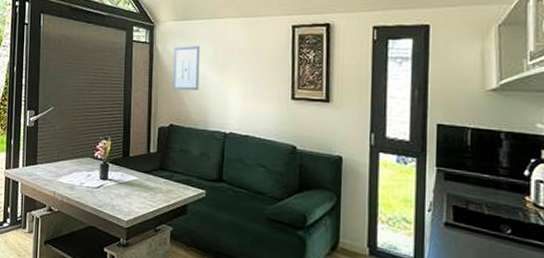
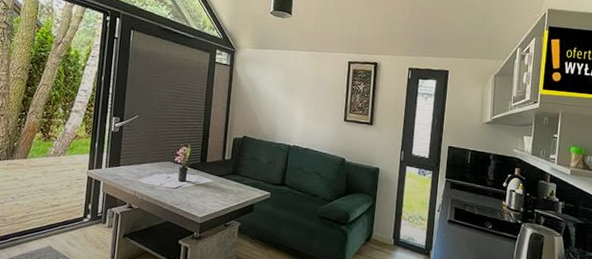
wall art: present [172,45,201,91] -> none [247,70,274,109]

